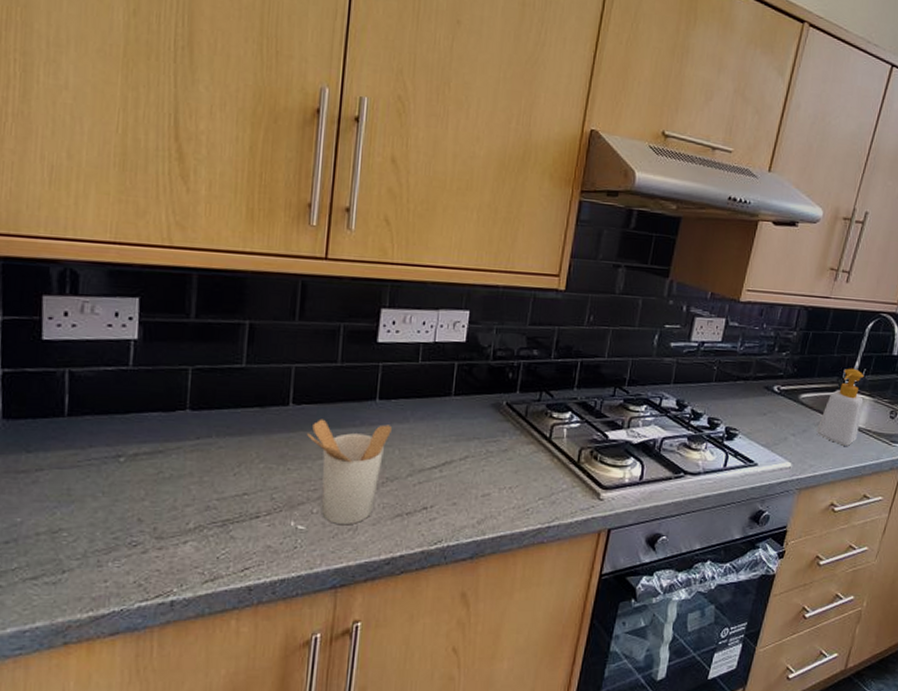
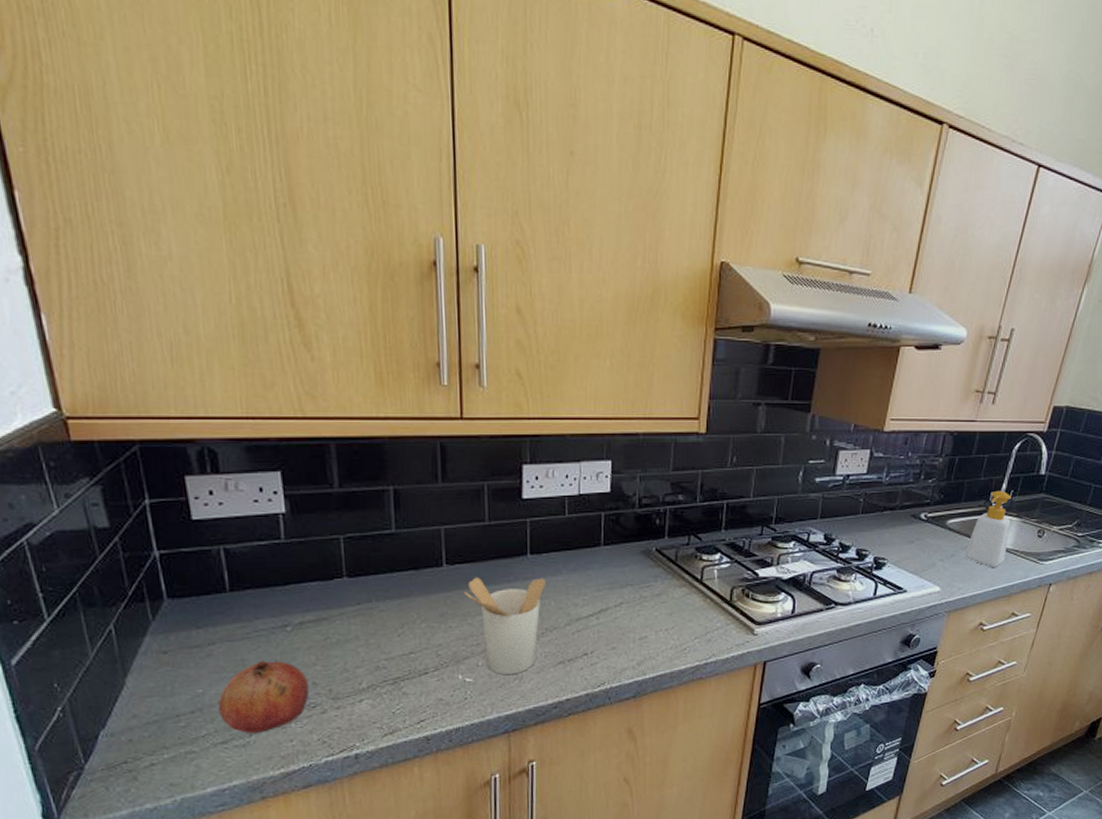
fruit: none [35,491,134,570] -> present [218,660,310,733]

